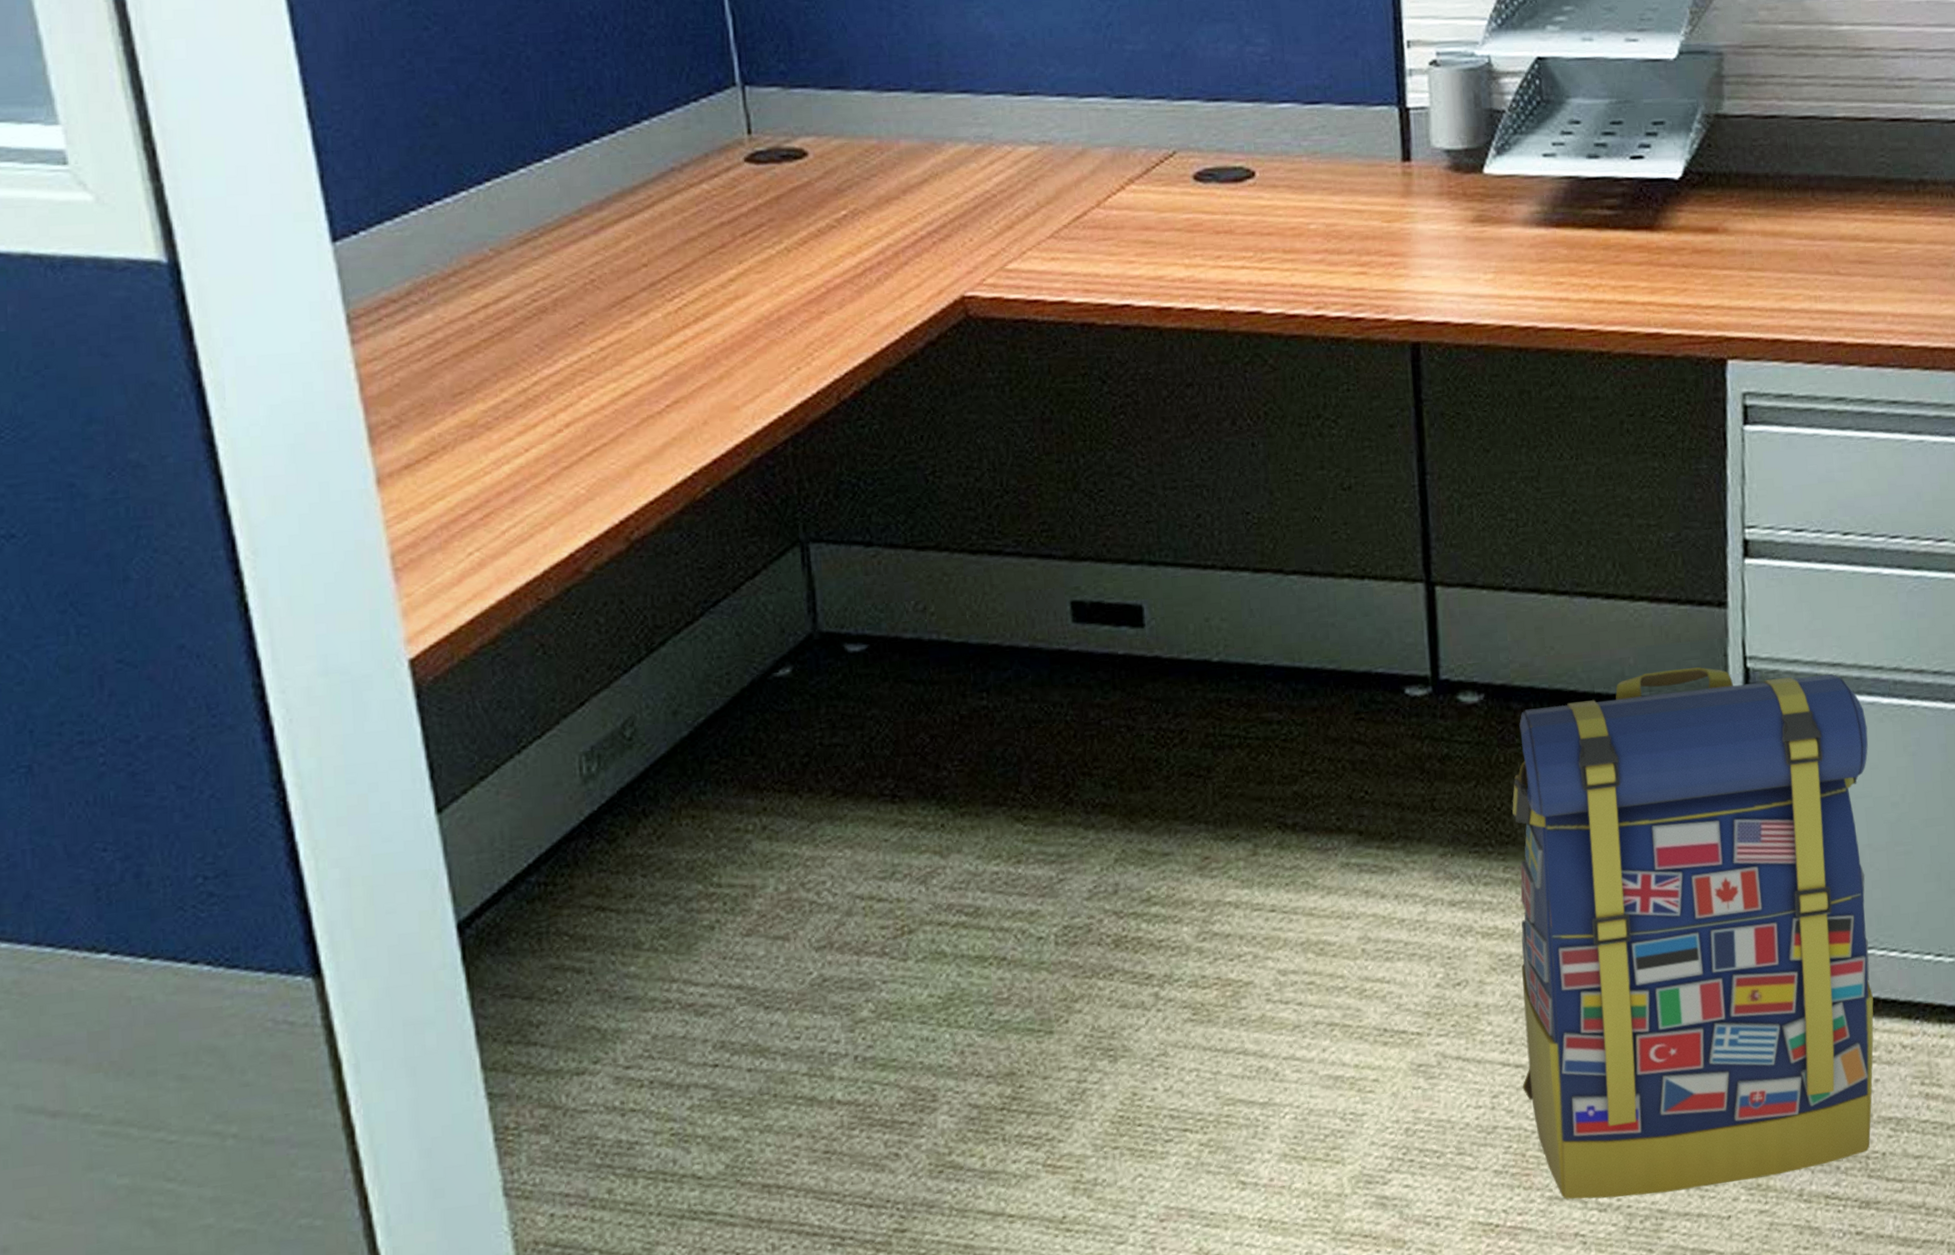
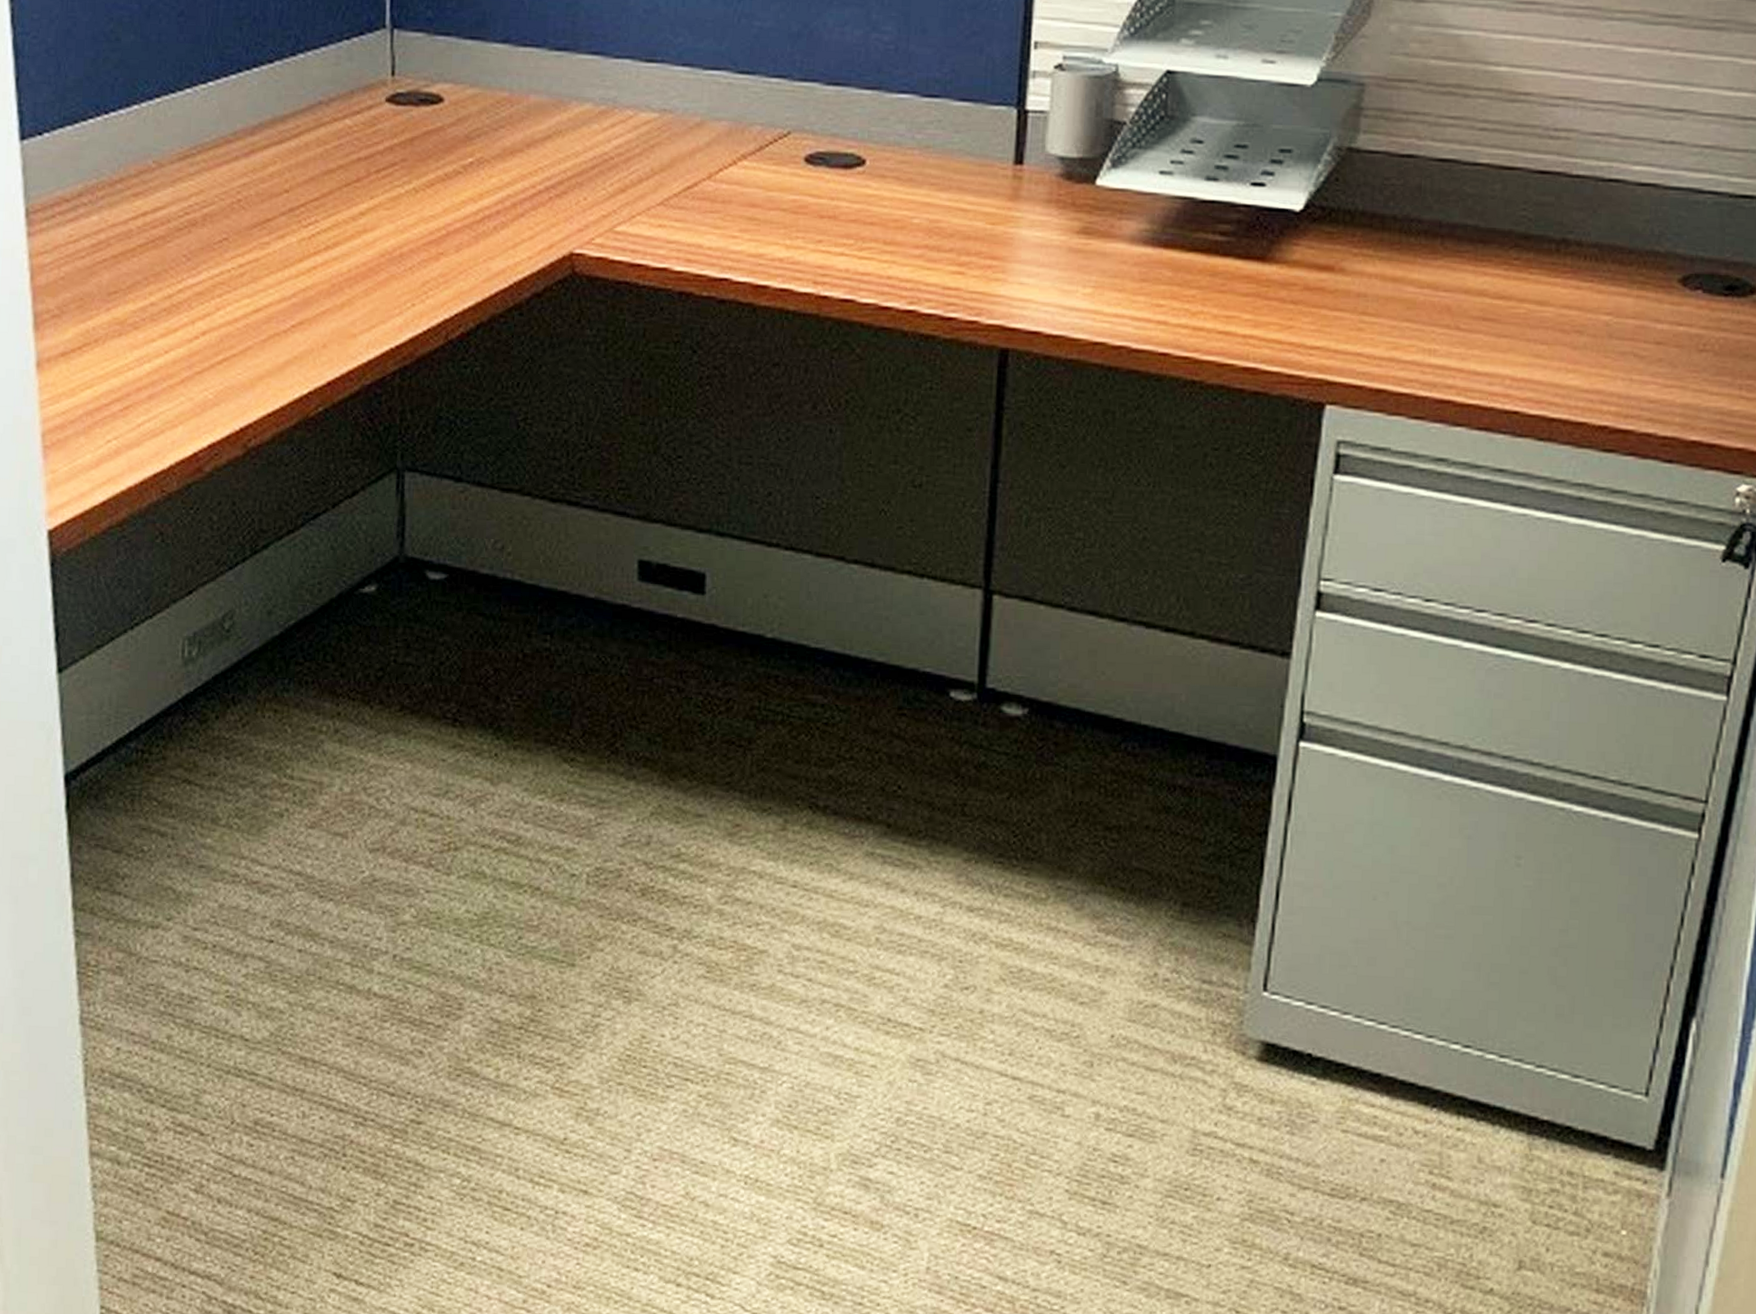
backpack: present [1512,667,1874,1200] -> none [1017,712,1423,1235]

